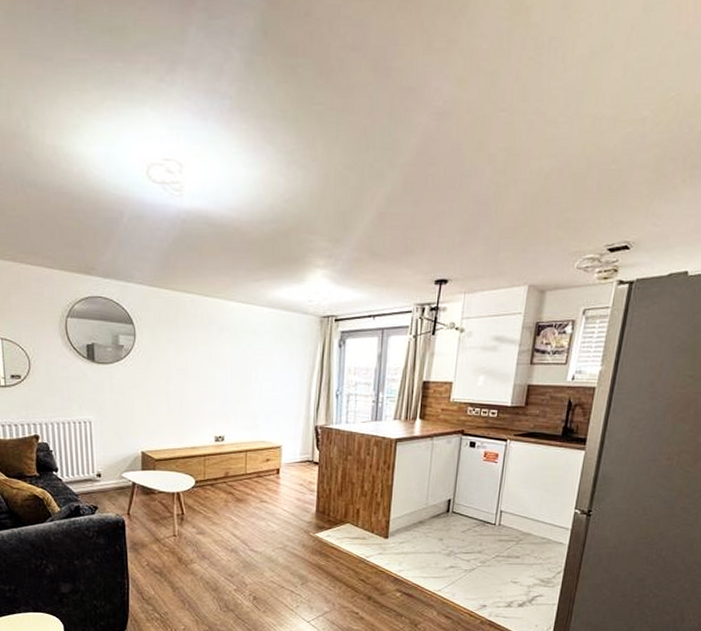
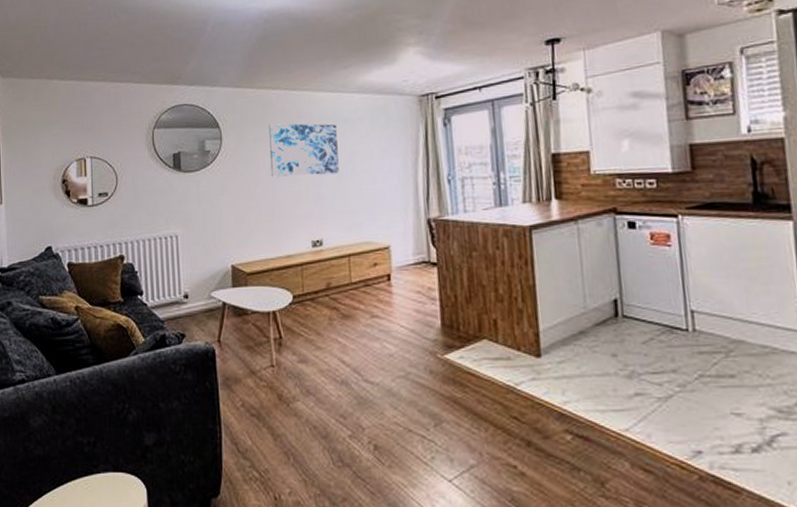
wall art: none [181,327,245,380] -> present [269,123,339,177]

